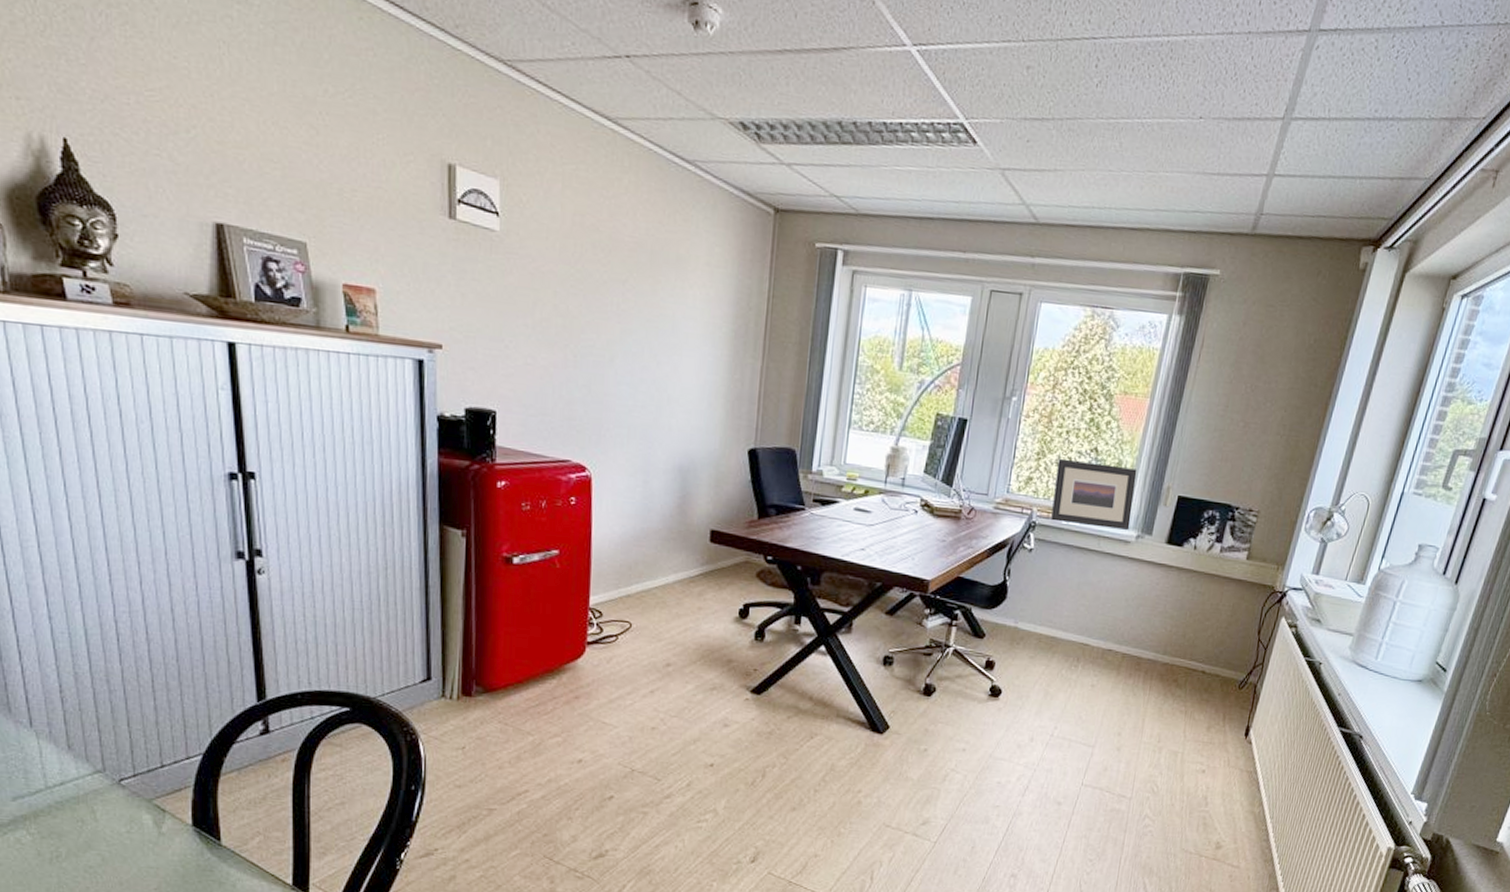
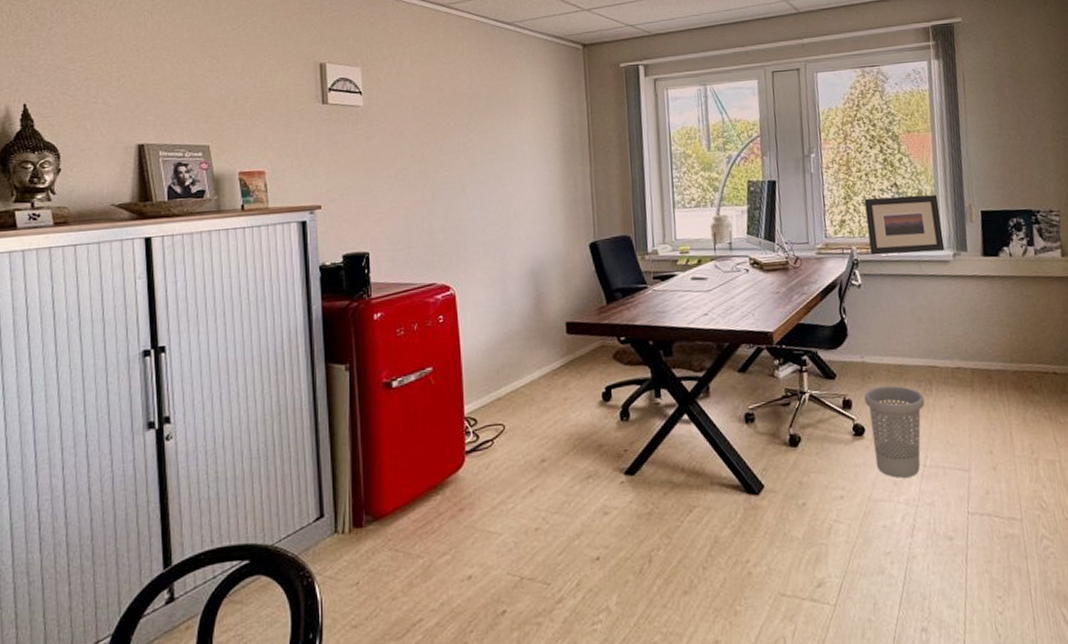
trash bin: none [1004,653,1069,743] -> present [864,385,925,478]

